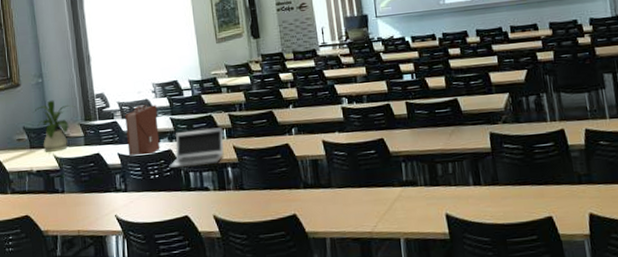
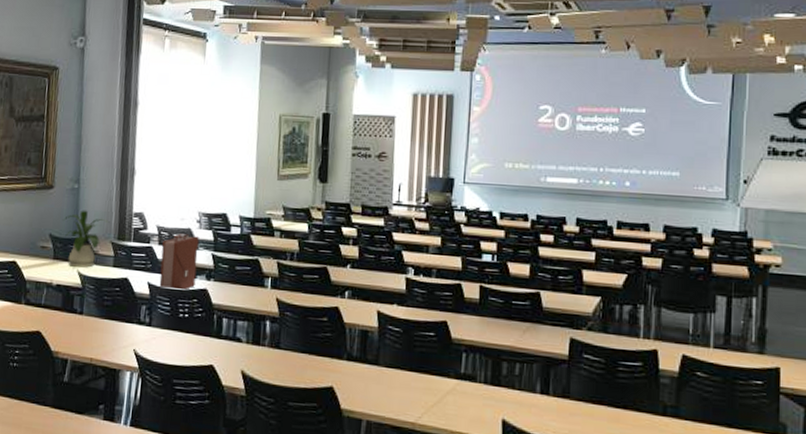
laptop: present [169,127,224,169] -> none [201,271,268,314]

